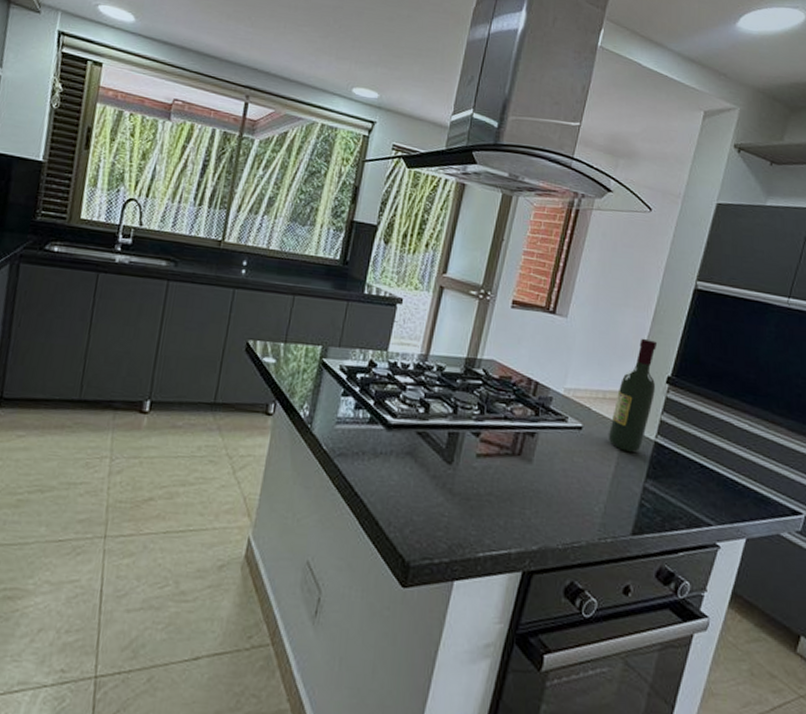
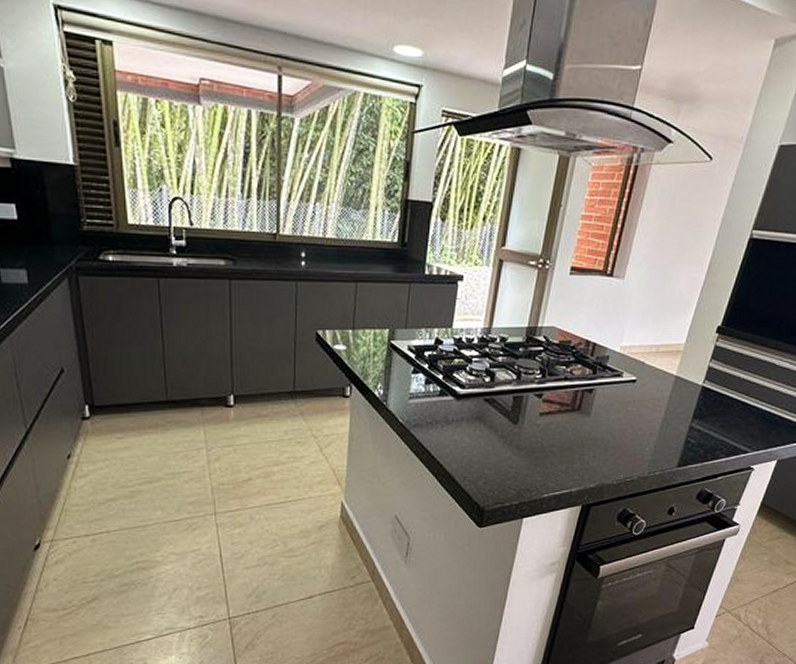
wine bottle: present [608,338,658,452] -> none [659,292,710,397]

